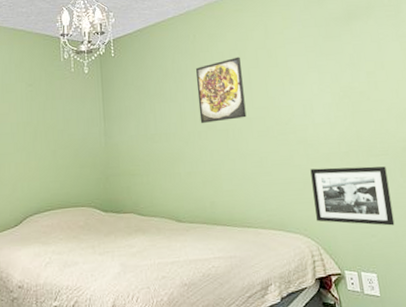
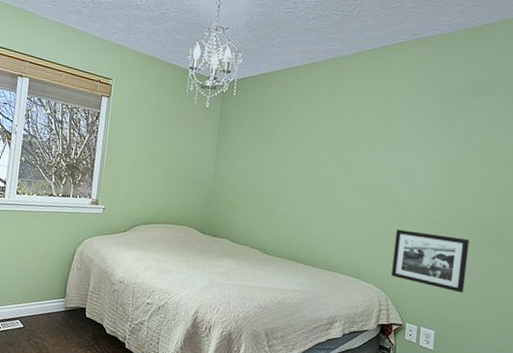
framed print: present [195,56,247,123] -> none [303,114,354,173]

